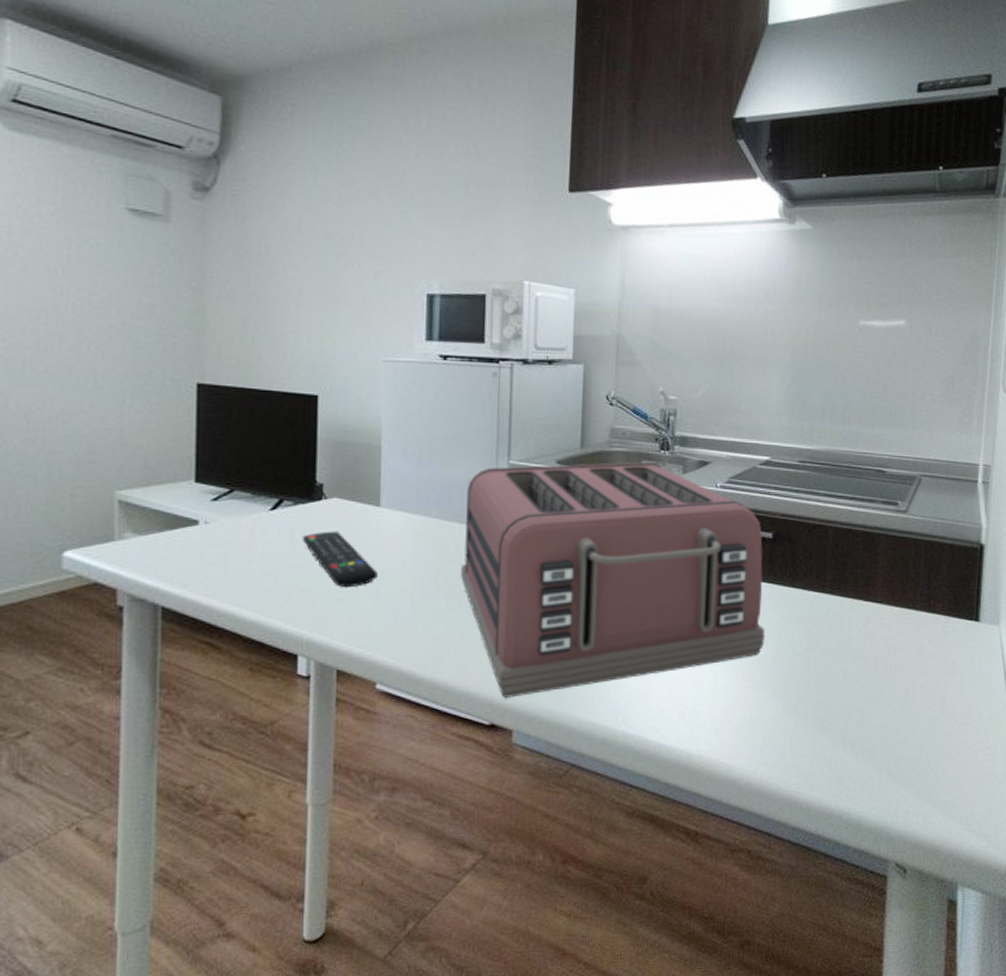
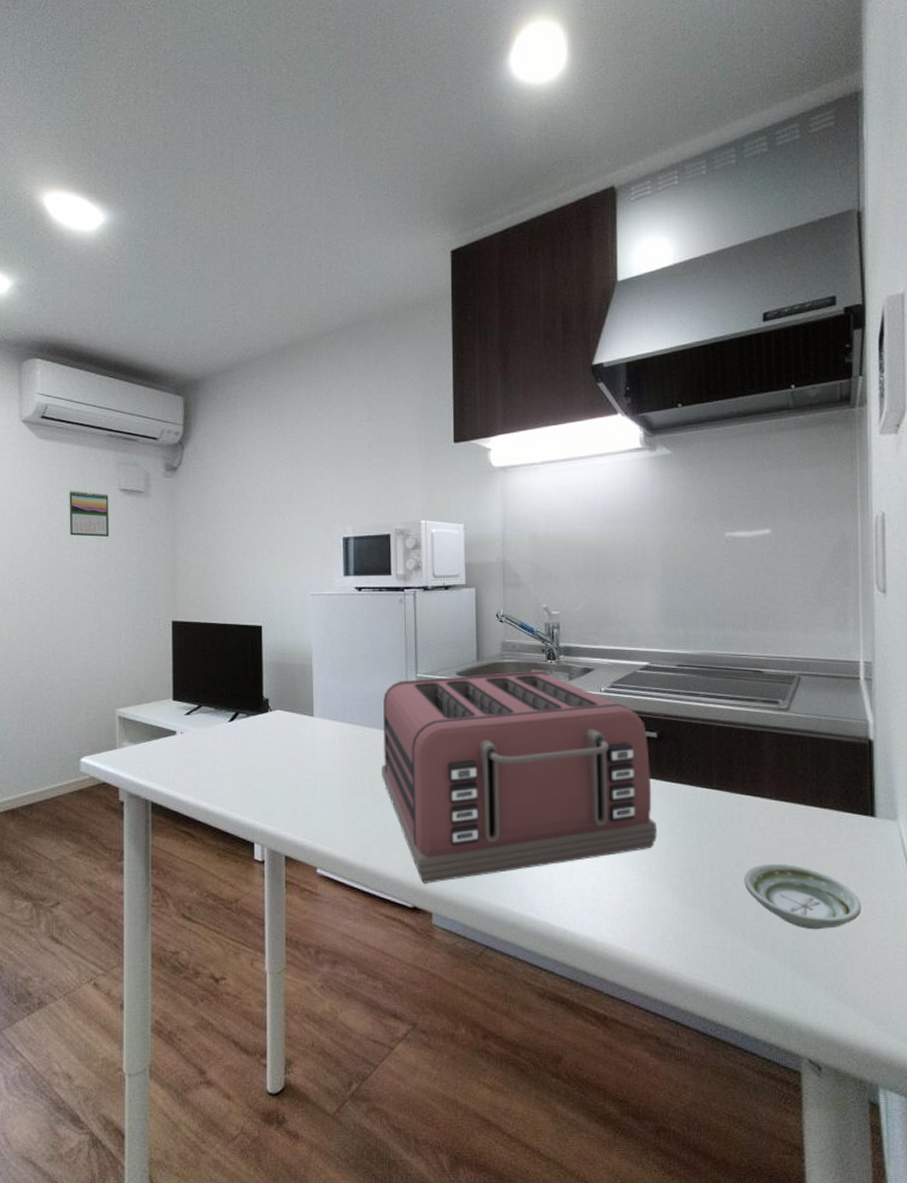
calendar: none [51,203,111,269] -> present [69,490,109,537]
remote control: present [302,531,378,588] -> none [254,738,314,786]
saucer: none [848,669,958,735] -> present [744,863,862,930]

